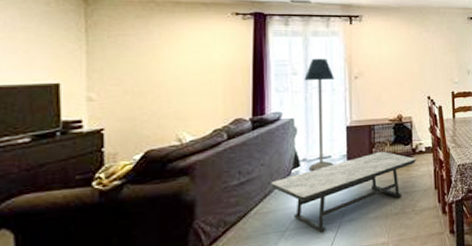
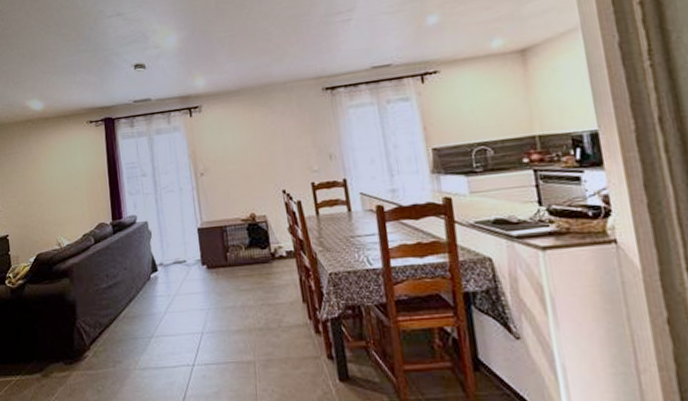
coffee table: present [269,151,416,233] -> none [133,255,277,343]
floor lamp: present [304,58,334,171] -> none [153,156,190,276]

